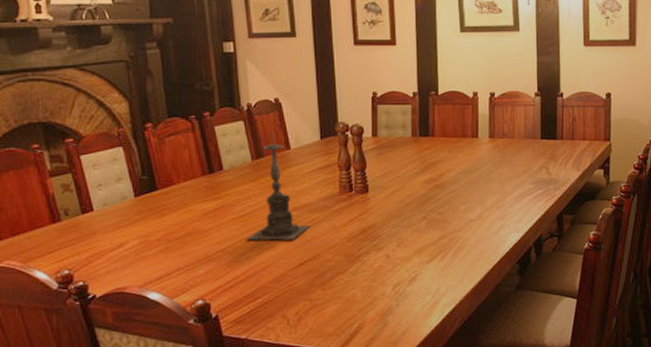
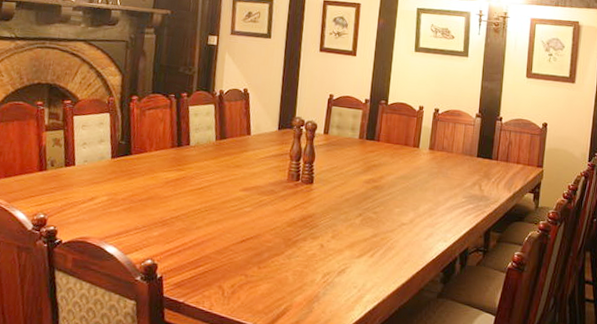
candle holder: present [246,133,311,241] -> none [199,118,258,217]

